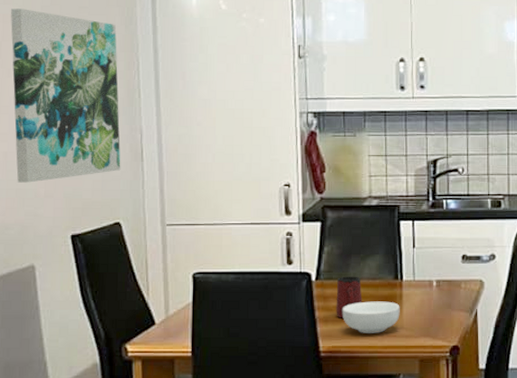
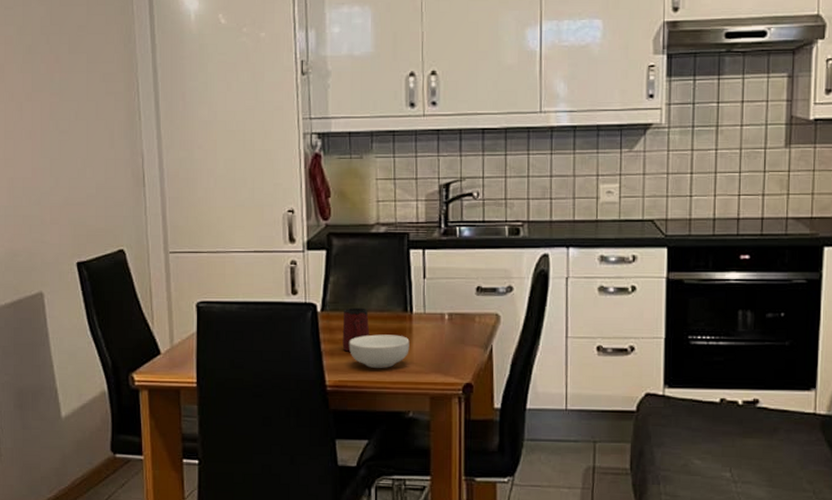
wall art: present [11,8,121,183] -> none [12,29,123,209]

